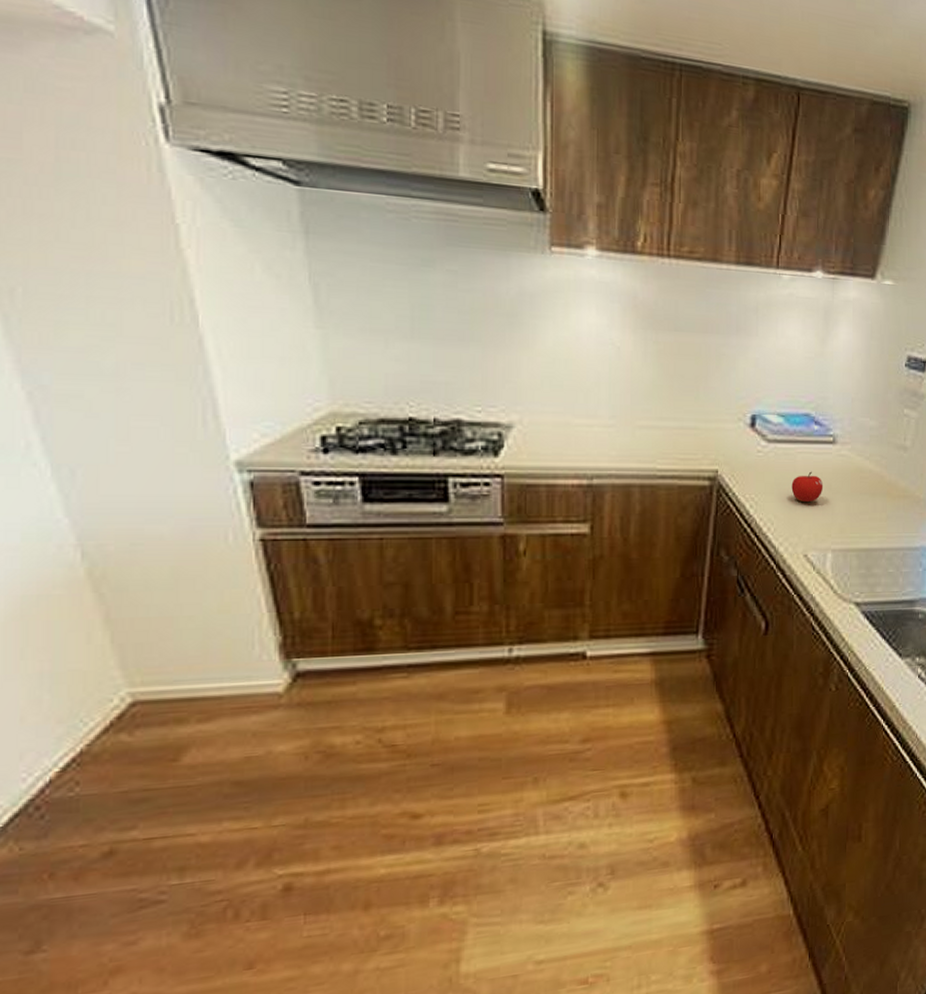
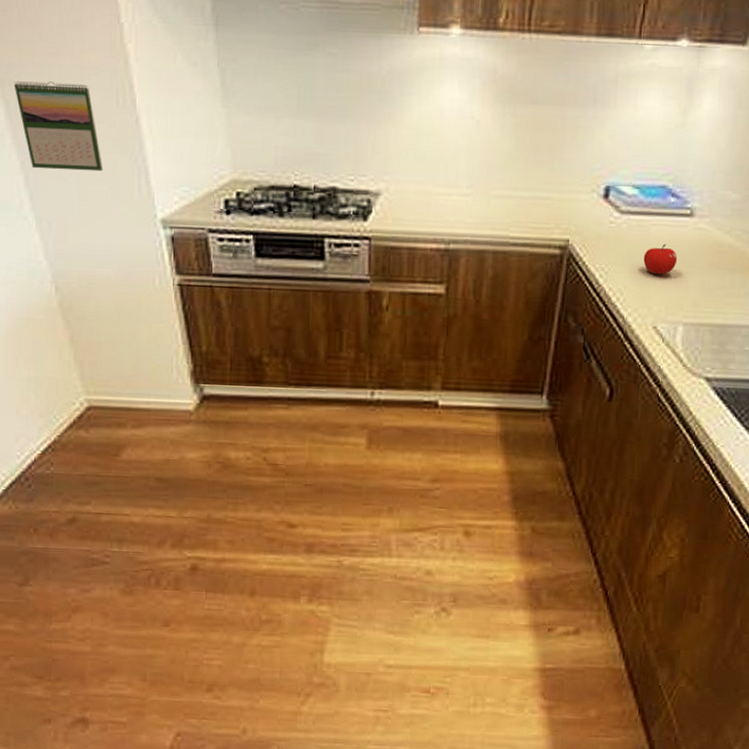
calendar: none [16,289,153,404] -> present [13,81,104,172]

